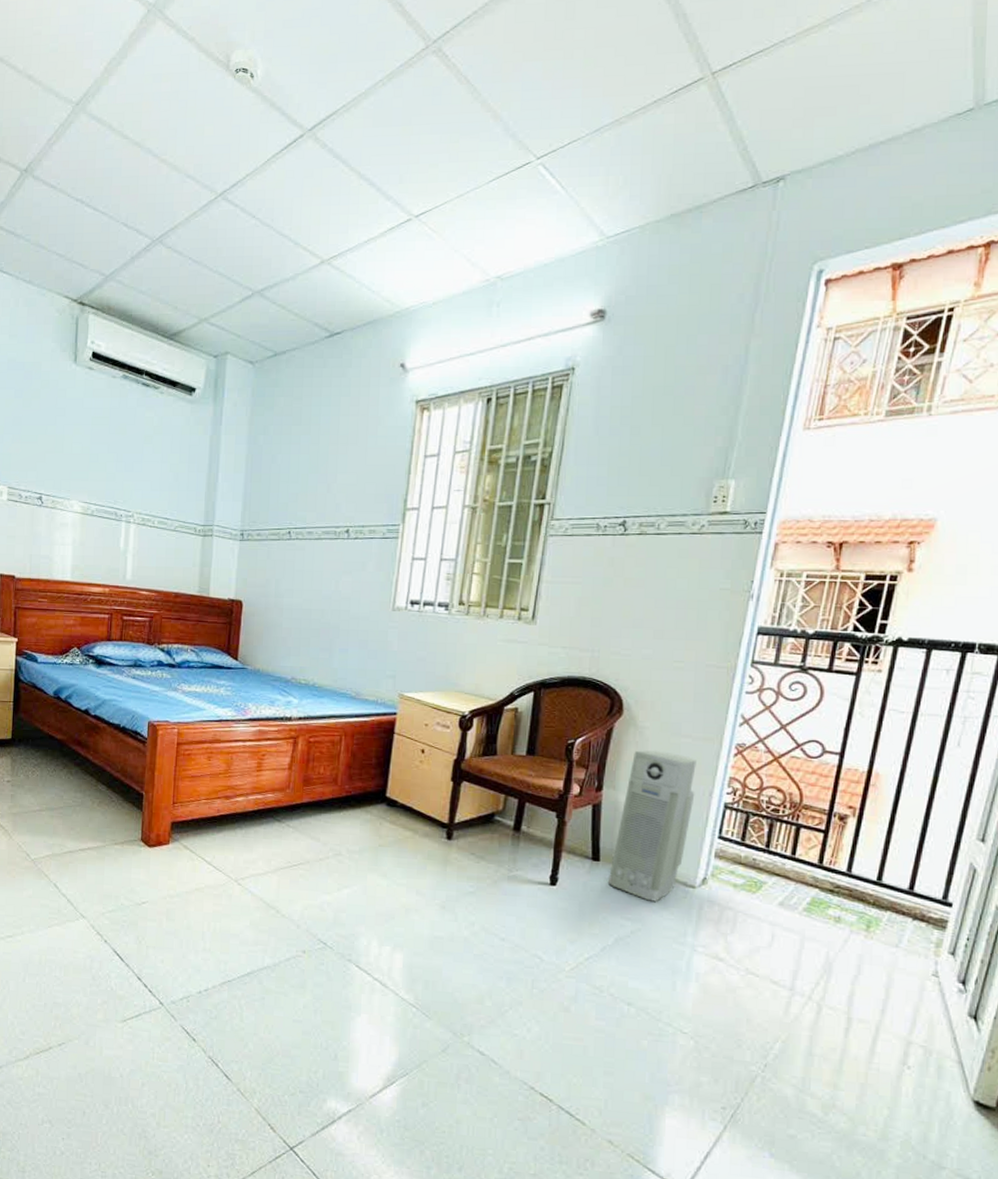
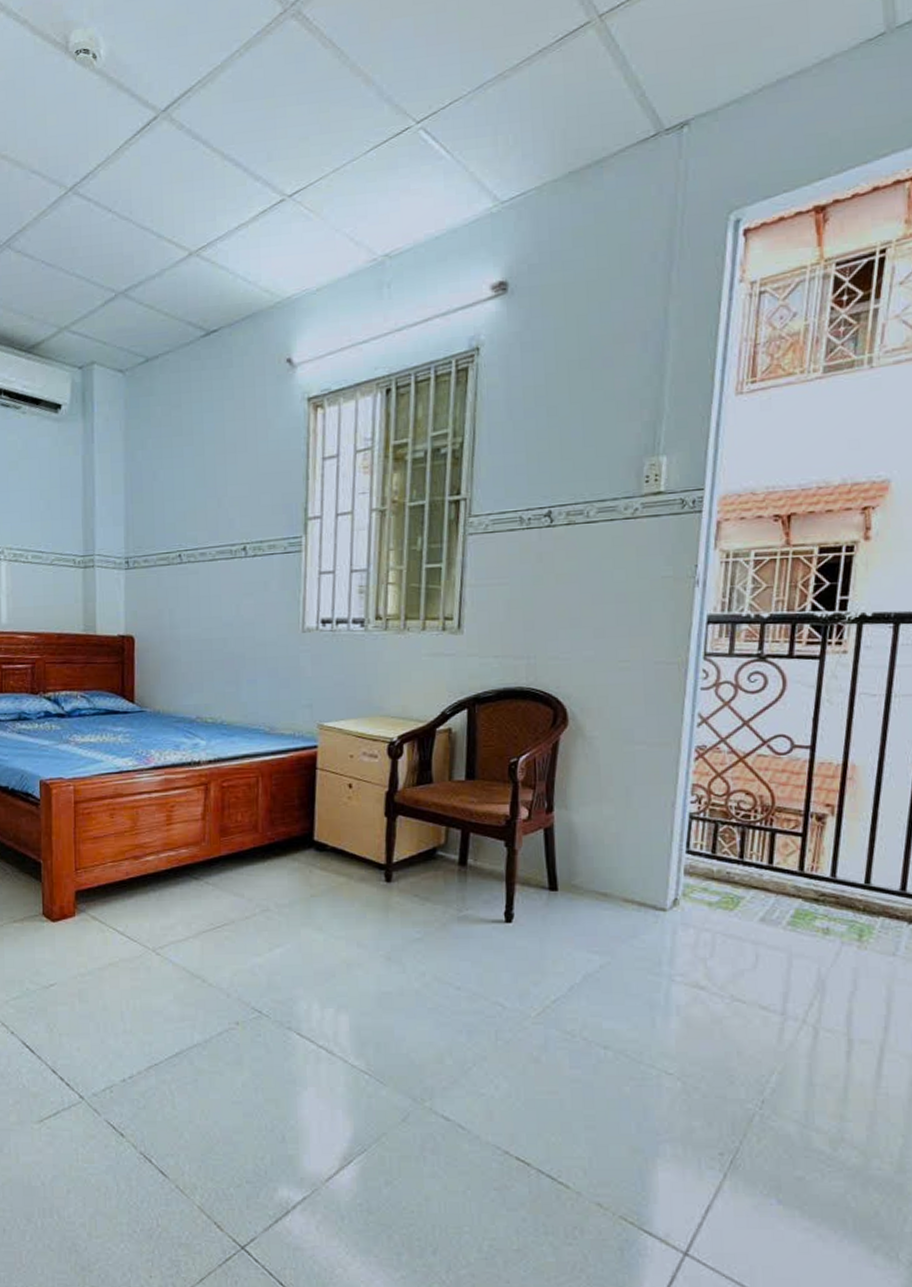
air purifier: present [609,750,696,902] -> none [569,762,656,930]

